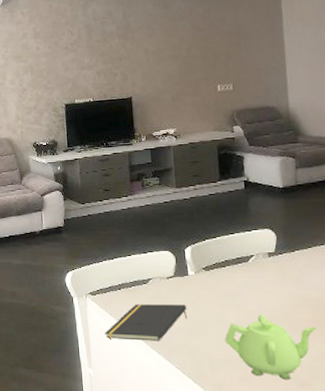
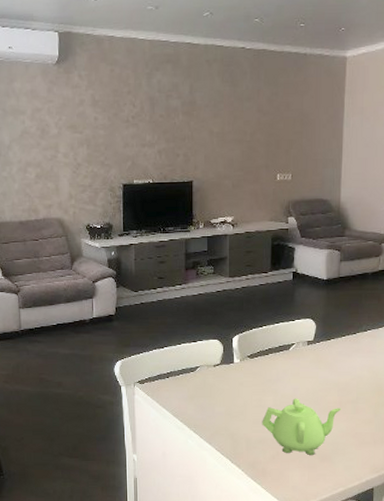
notepad: present [105,304,187,341] -> none [151,391,230,426]

